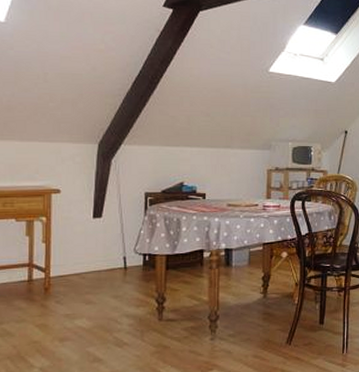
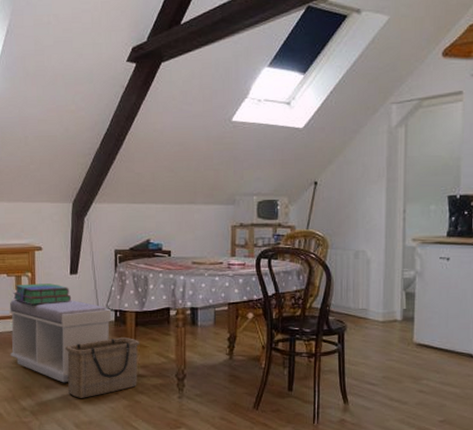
bench: none [15,245,139,334] -> present [9,300,111,383]
stack of books: none [23,228,94,251] -> present [13,283,72,305]
basket: none [85,282,170,349] -> present [66,338,140,398]

